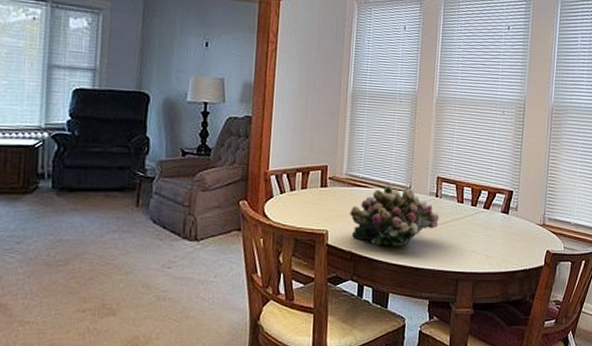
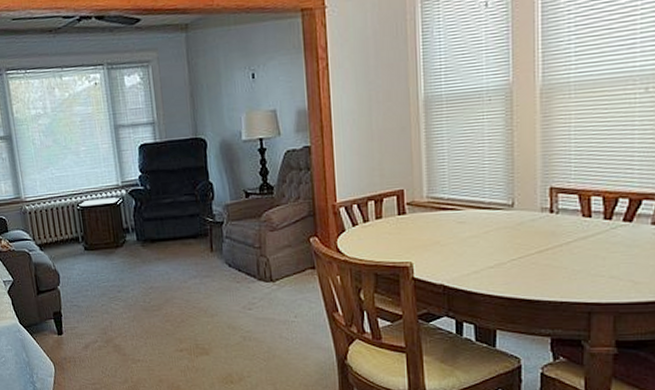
flower arrangement: present [350,185,439,247] -> none [437,203,557,276]

